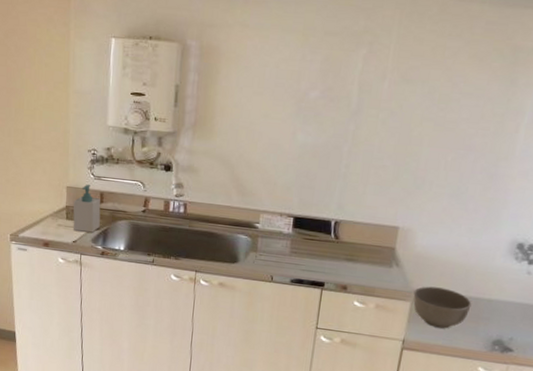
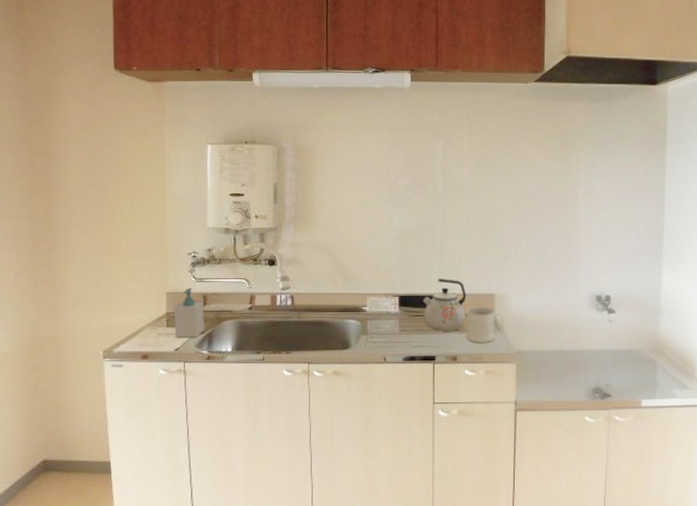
kettle: none [317,204,368,260] -> present [422,279,467,331]
mug: none [360,237,406,277] -> present [466,306,505,343]
bowl: present [413,286,472,329] -> none [517,346,569,385]

